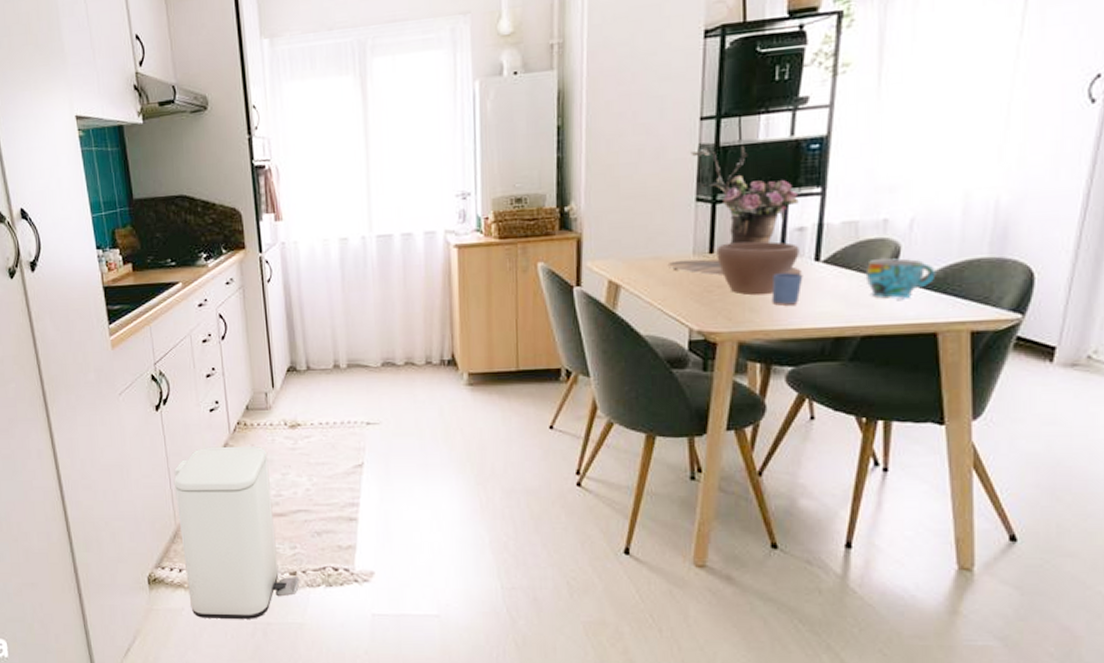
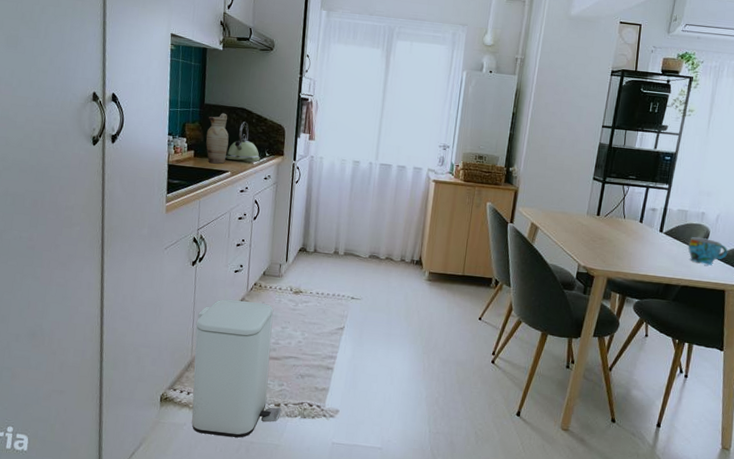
ceramic jug: none [142,206,173,276] -> present [206,113,229,164]
kettle: none [172,213,217,269] -> present [225,121,261,163]
flower arrangement: present [667,146,801,276] -> none [570,145,655,239]
bowl: present [717,241,800,296] -> none [601,210,652,249]
mug: present [771,272,803,306] -> none [631,236,652,259]

